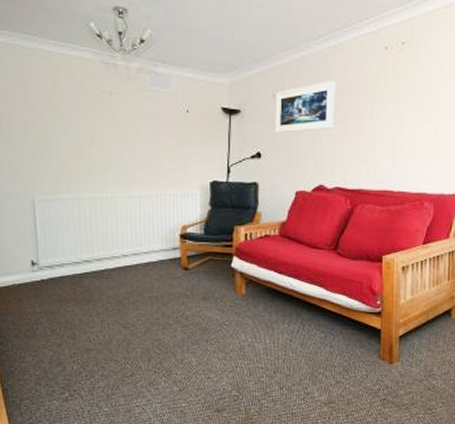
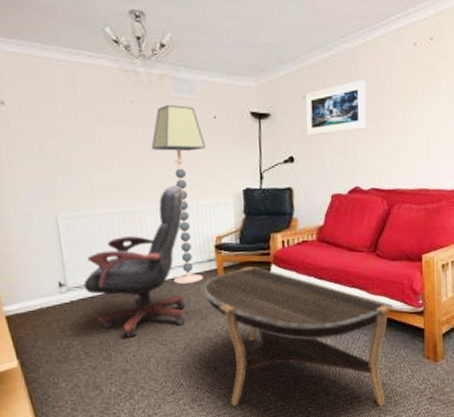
office chair: none [54,174,153,318] -> present [83,184,186,338]
floor lamp: none [126,97,178,269] -> present [151,104,207,284]
coffee table: none [164,257,351,405] -> present [201,266,393,407]

